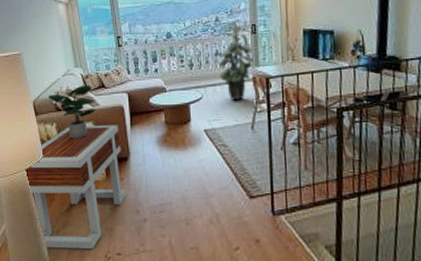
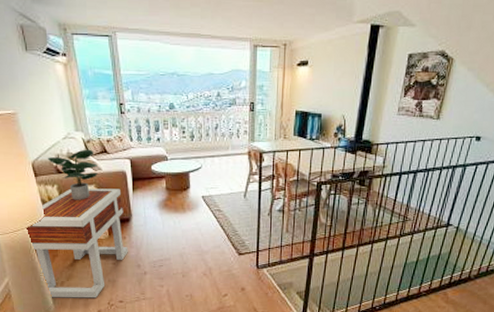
indoor plant: present [214,22,255,101] -> none [215,98,251,172]

